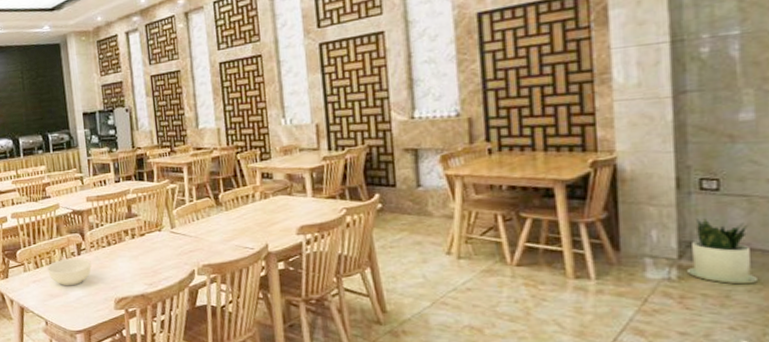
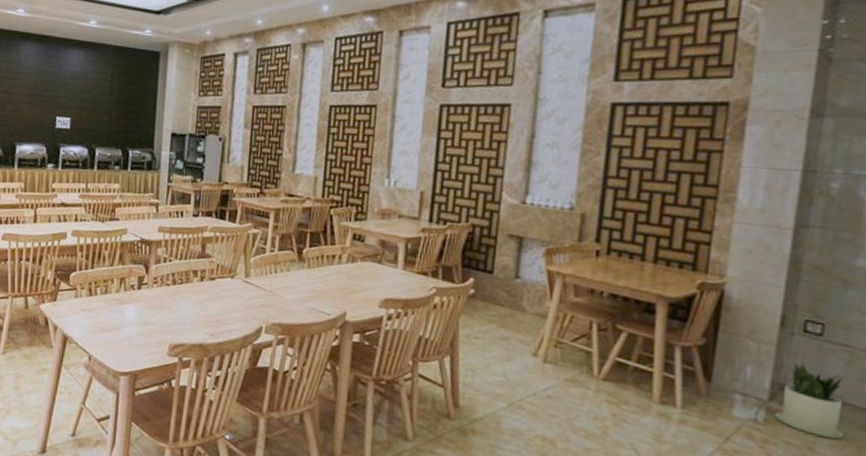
bowl: present [47,258,92,286] -> none [101,290,151,323]

